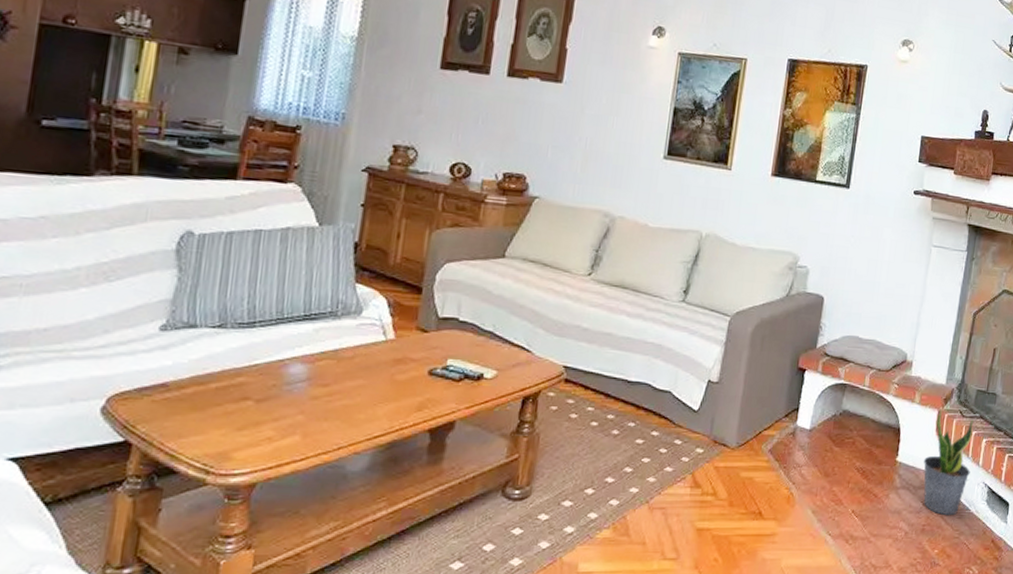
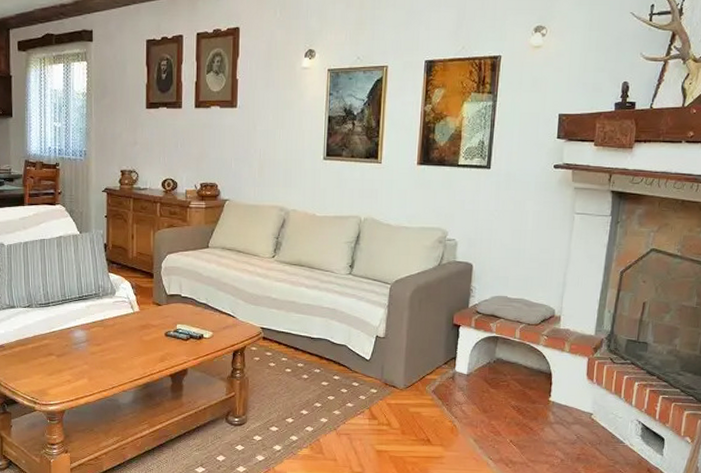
potted plant: present [923,409,974,516] -> none [576,357,625,448]

